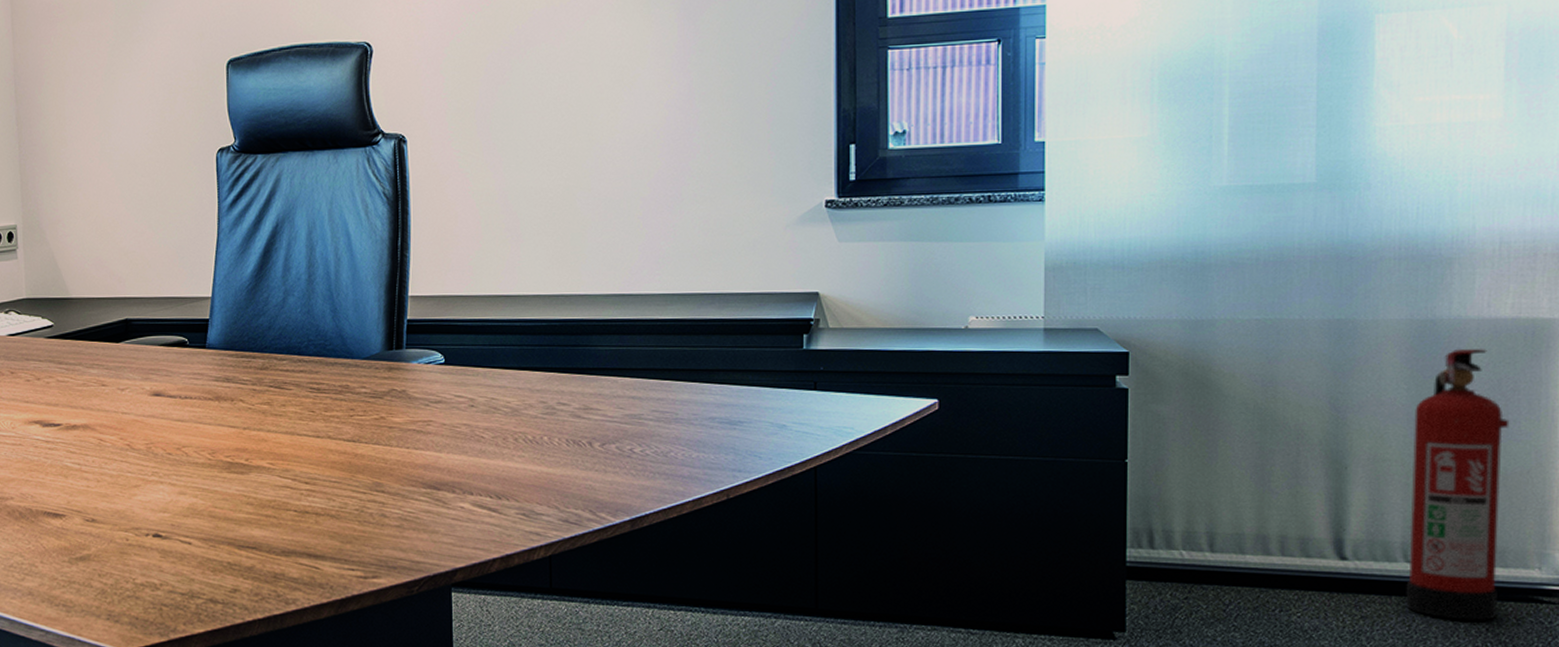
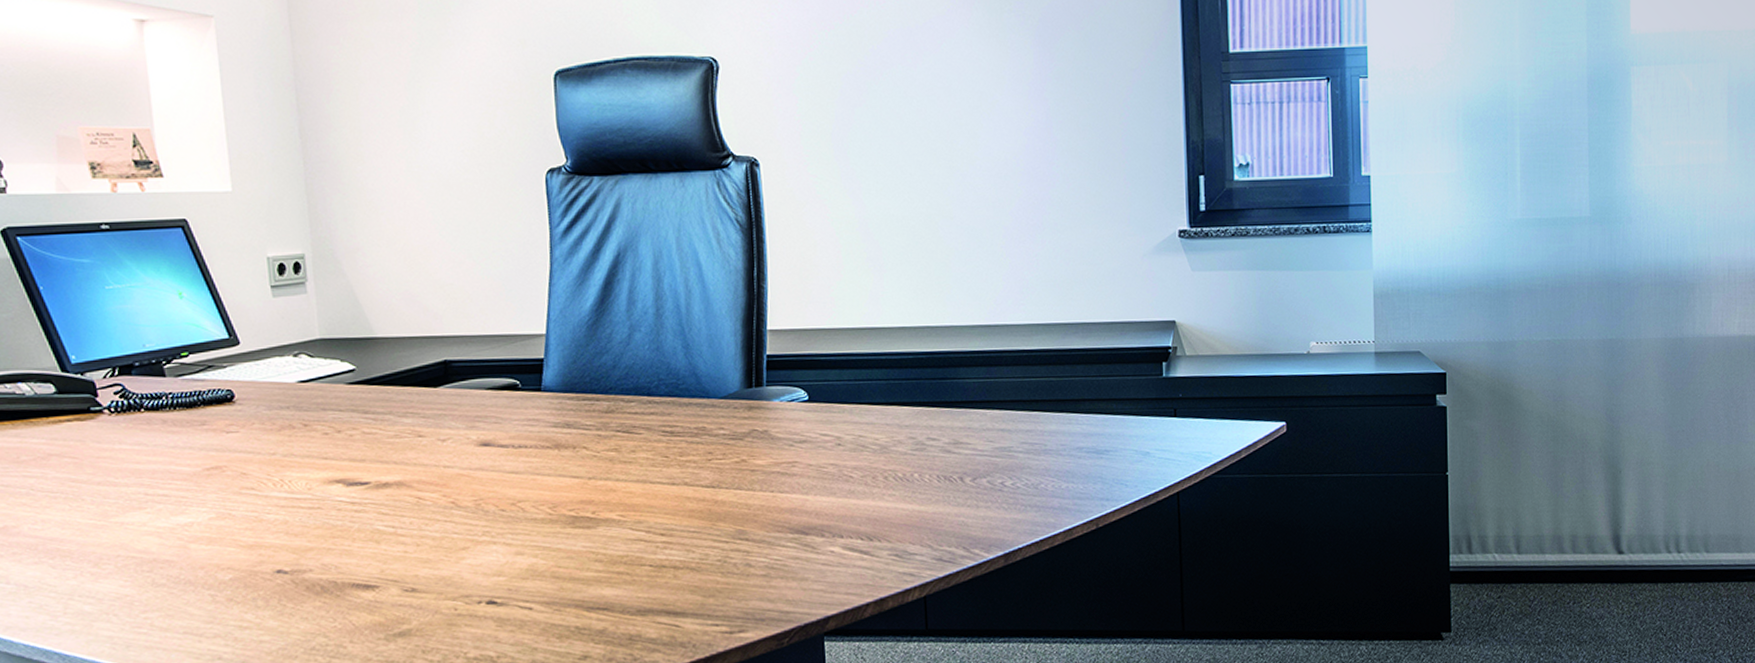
fire extinguisher: present [1406,348,1510,620] -> none [1668,363,1740,601]

